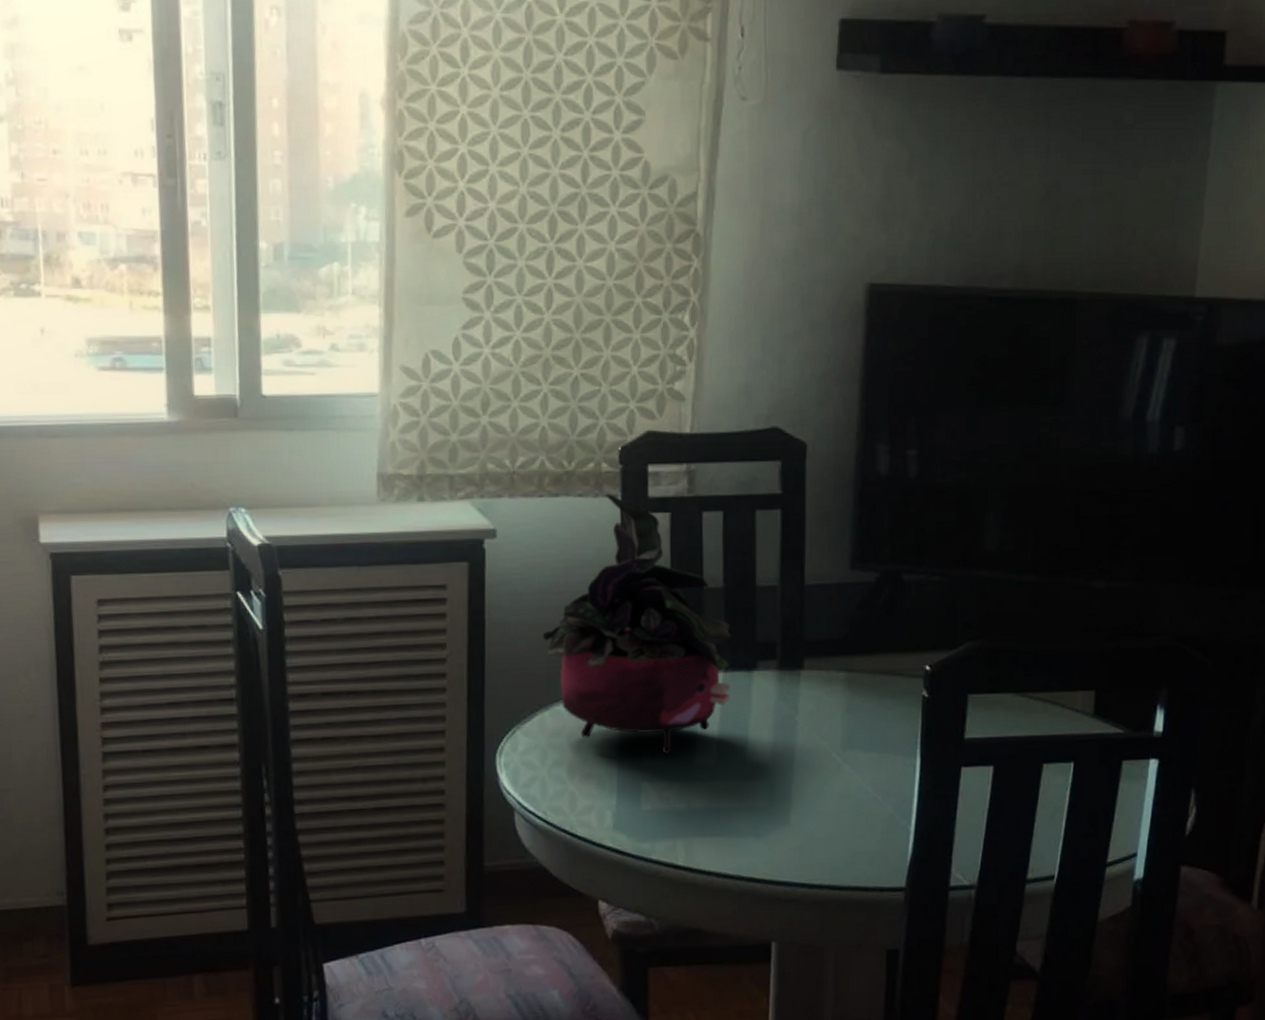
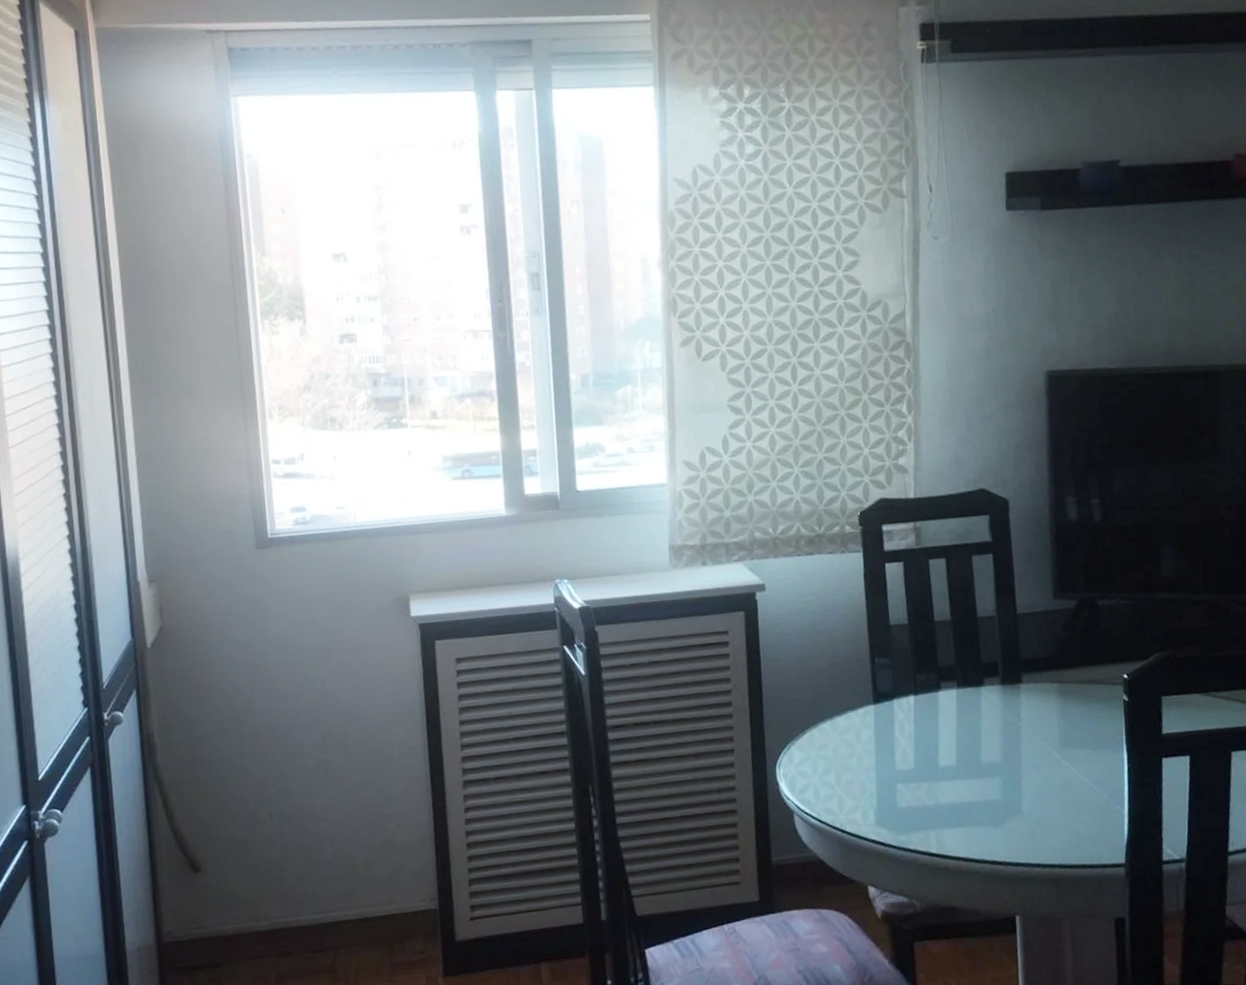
potted plant: present [542,493,731,754] -> none [807,549,964,760]

